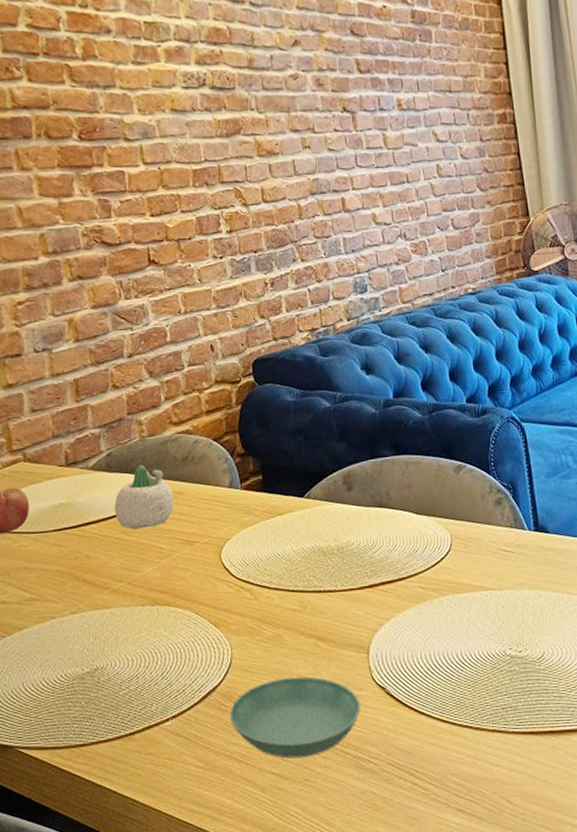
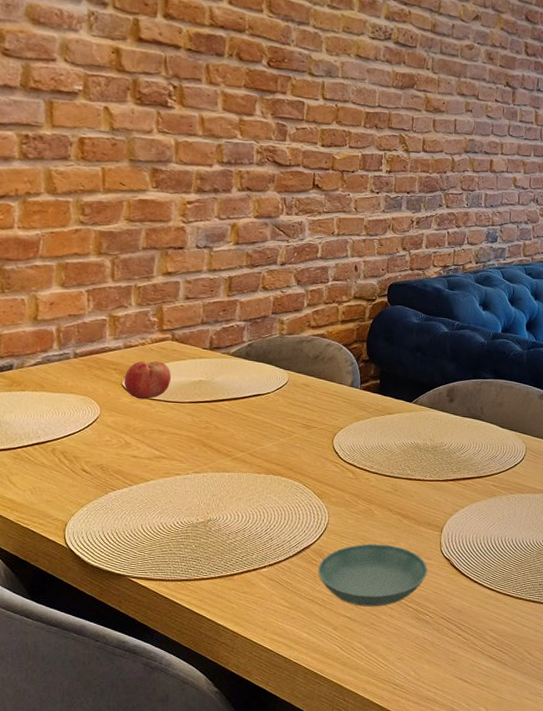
succulent planter: present [115,464,174,529] -> none [247,357,301,411]

